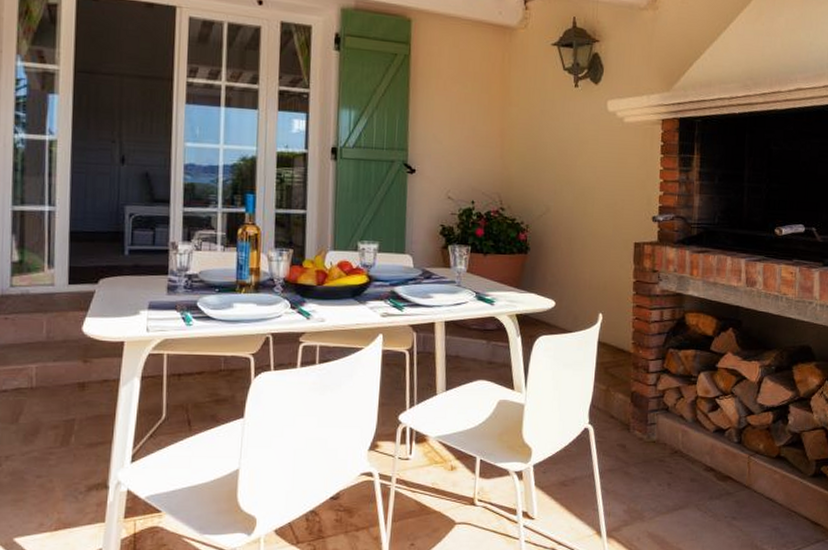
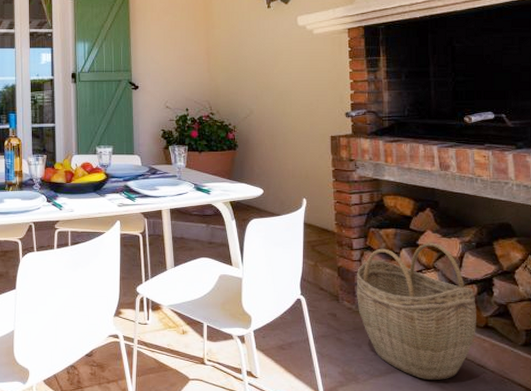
woven basket: none [649,365,771,515] -> present [357,242,476,380]

